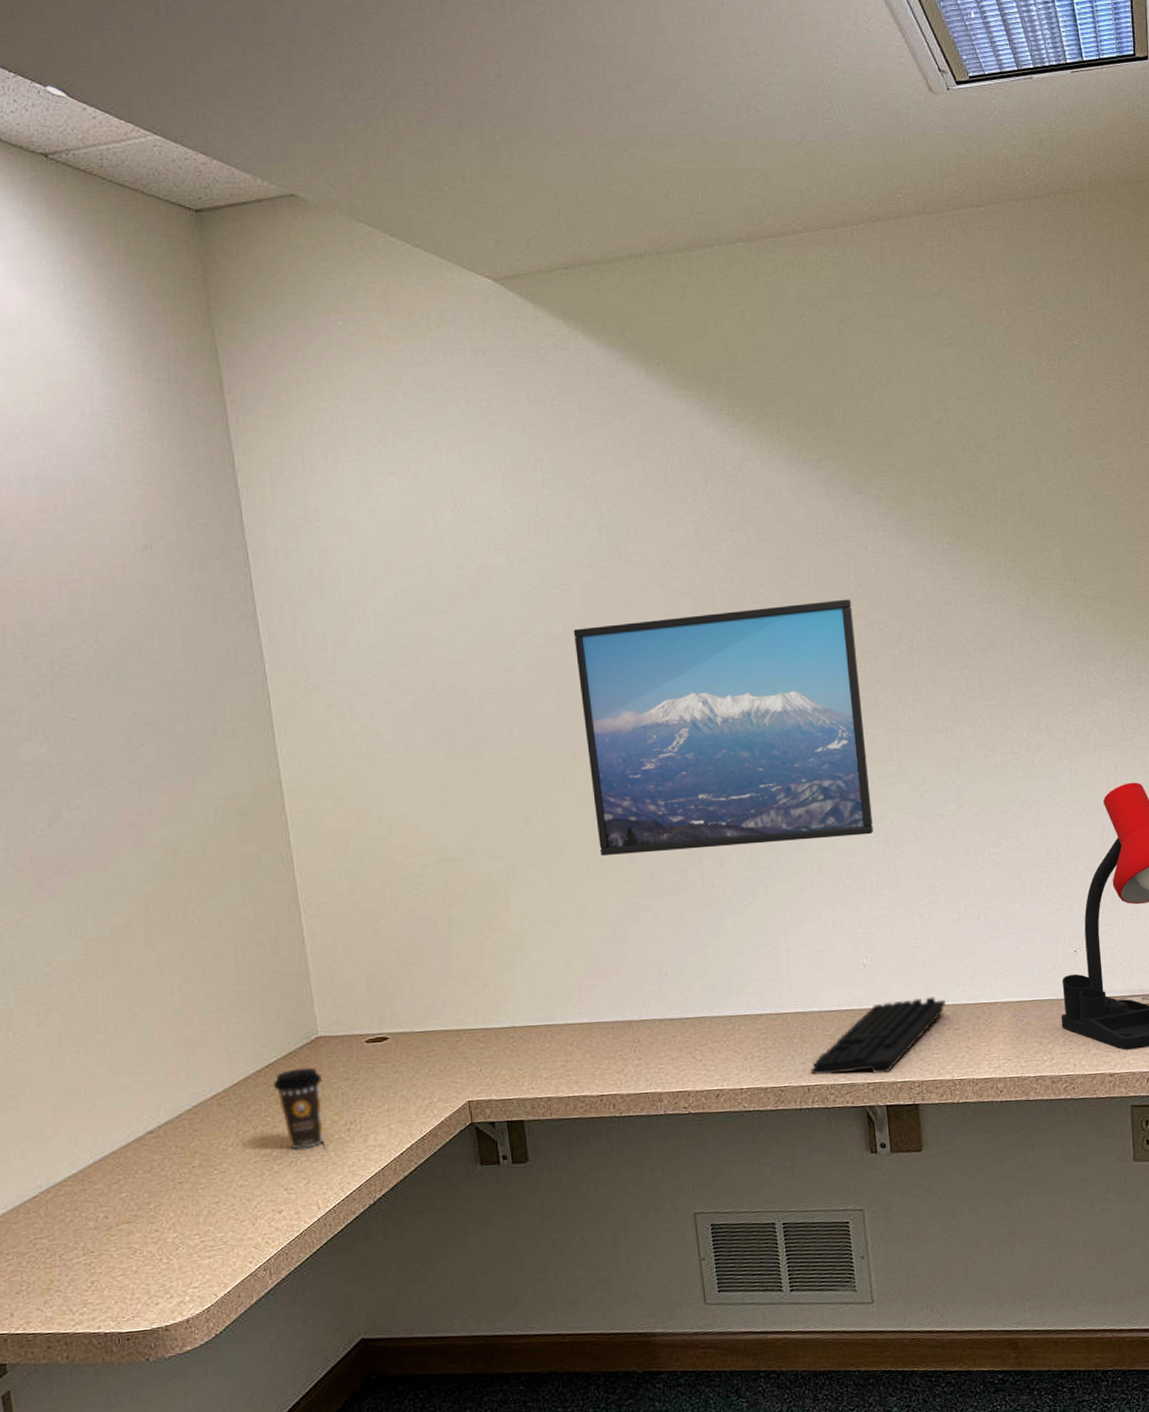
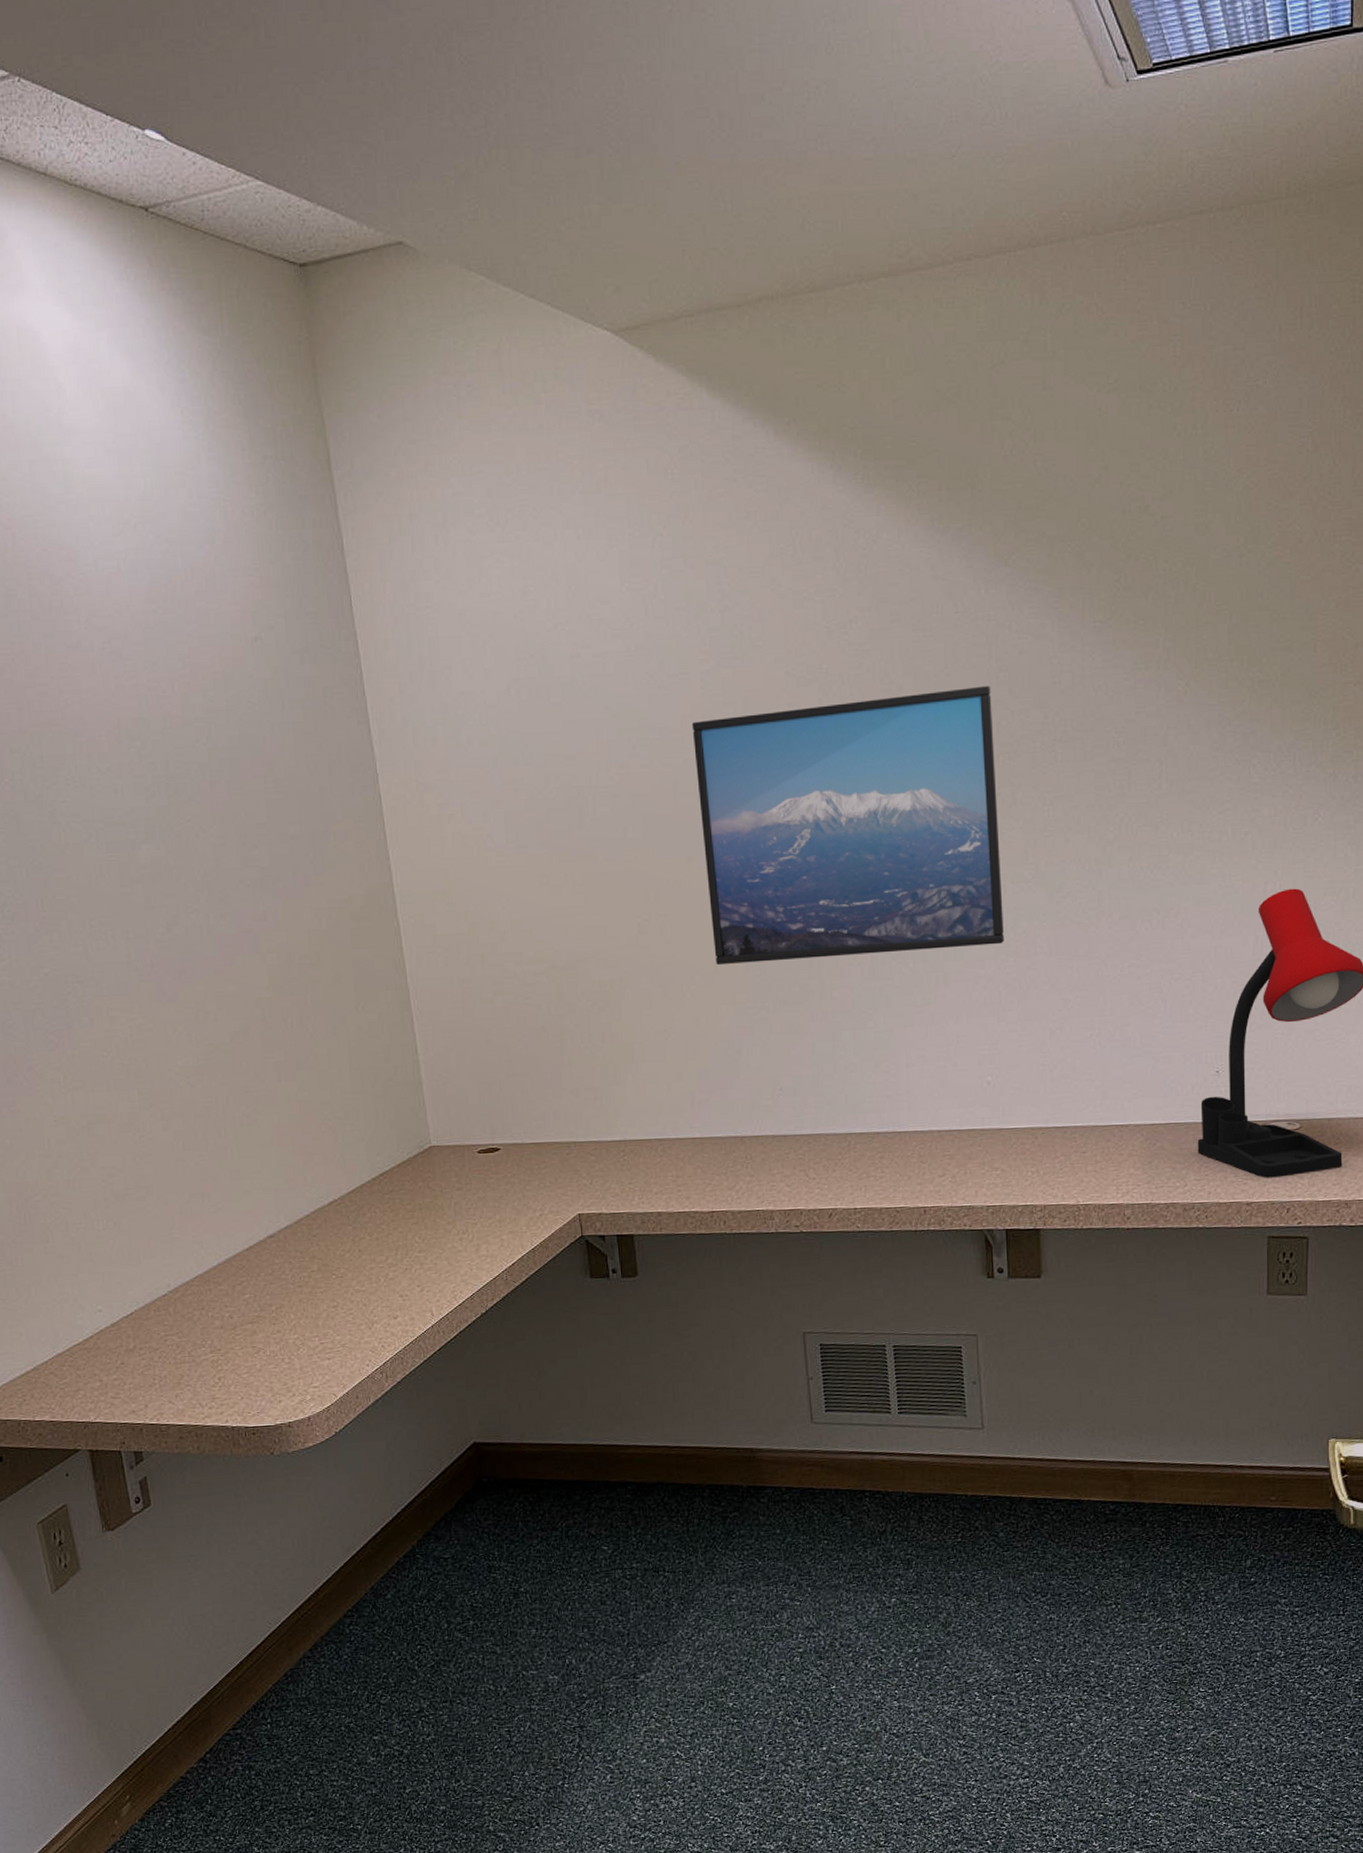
coffee cup: present [273,1067,324,1149] -> none [387,1176,437,1257]
keyboard: present [810,996,946,1075] -> none [927,1117,1073,1197]

